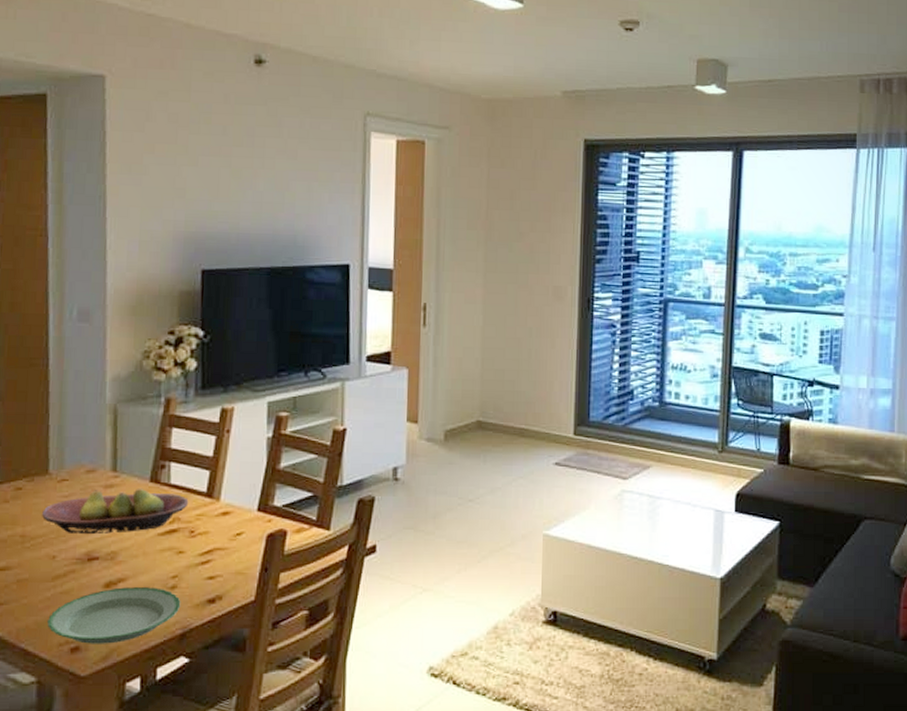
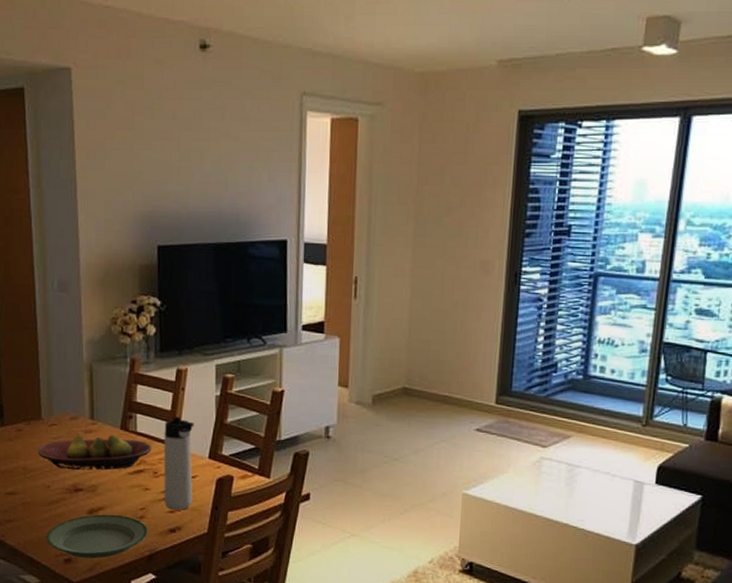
thermos bottle: none [201,464,241,575] -> present [163,417,194,510]

